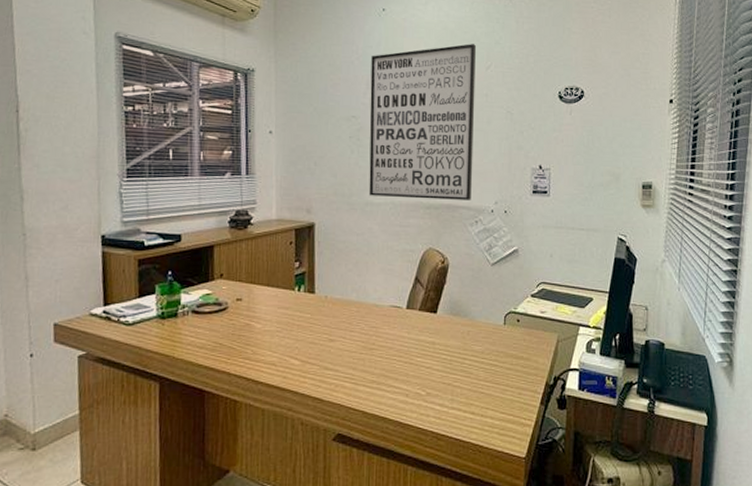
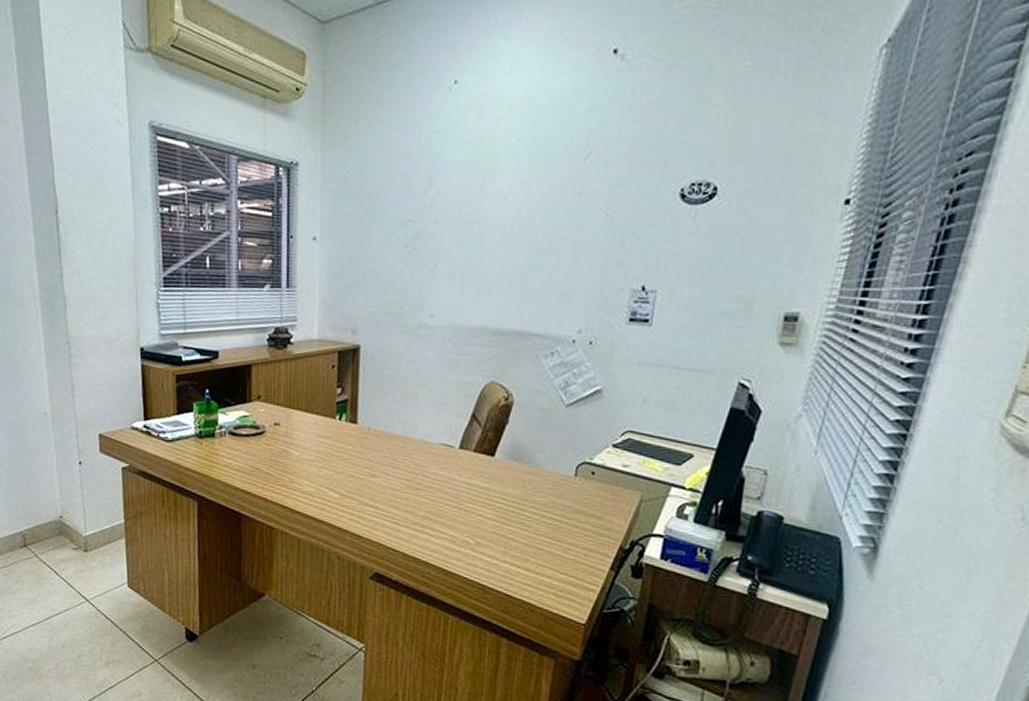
wall art: present [369,44,476,200] -> none [423,125,573,327]

